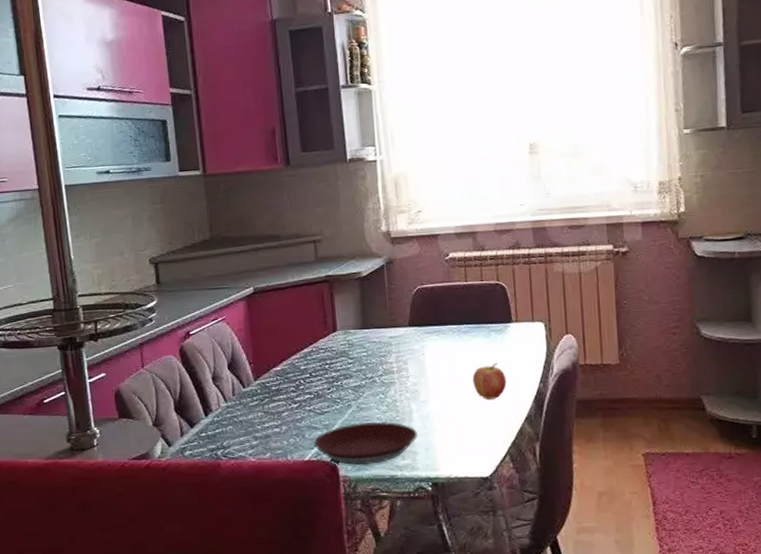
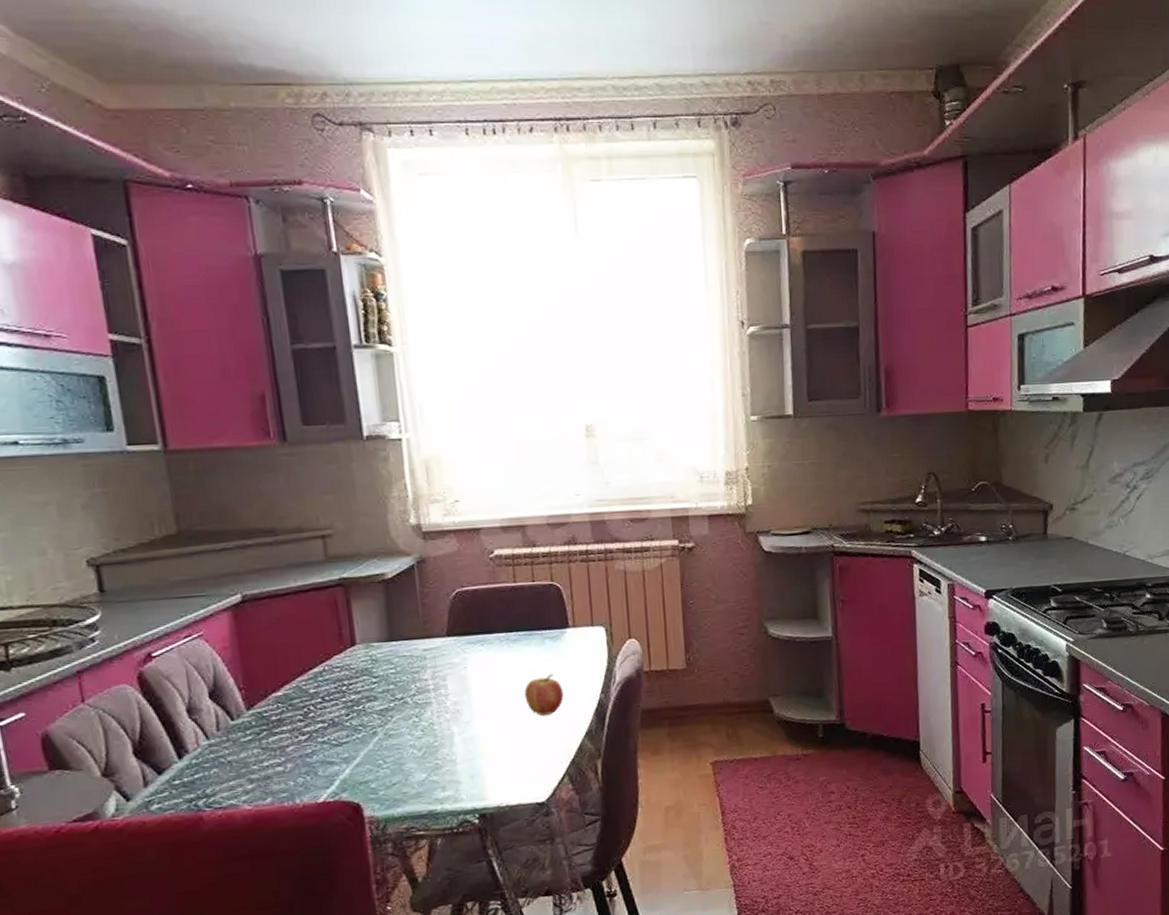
plate: present [314,422,418,466] -> none [330,749,460,803]

